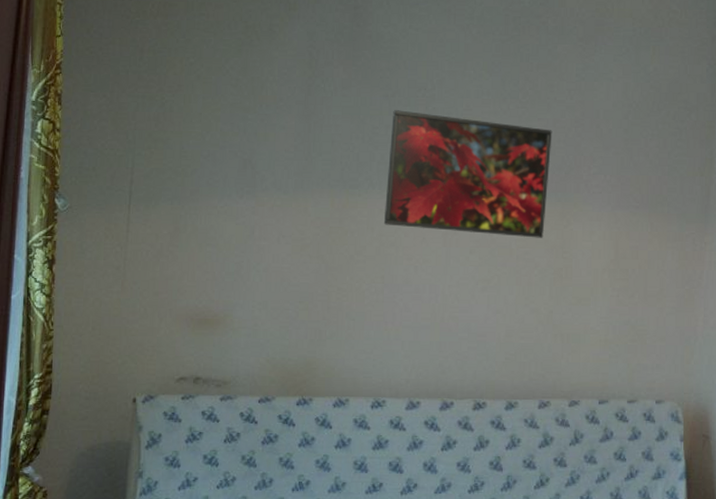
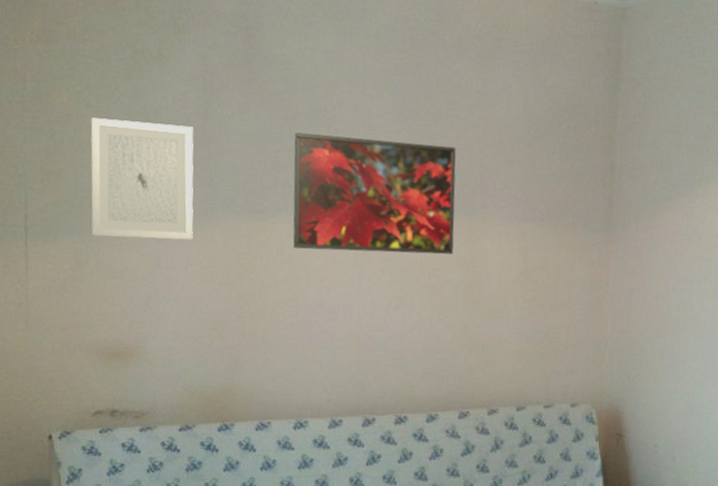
wall art: none [191,88,297,212] -> present [90,117,194,240]

